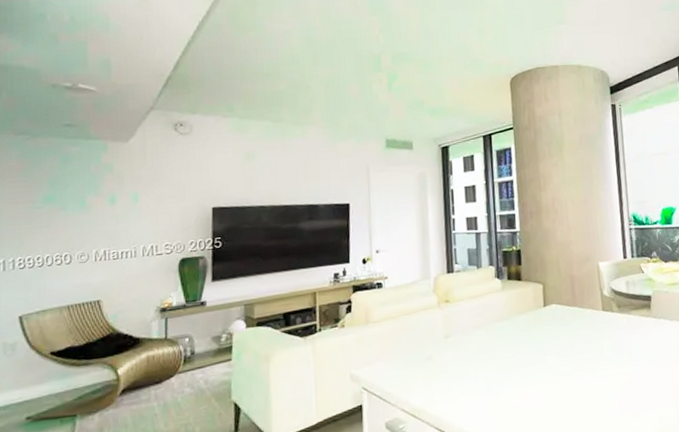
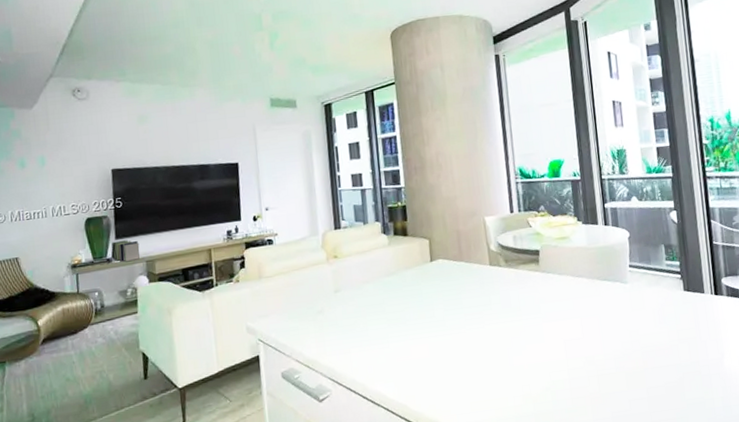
books: none [205,282,238,306] -> present [110,240,140,262]

